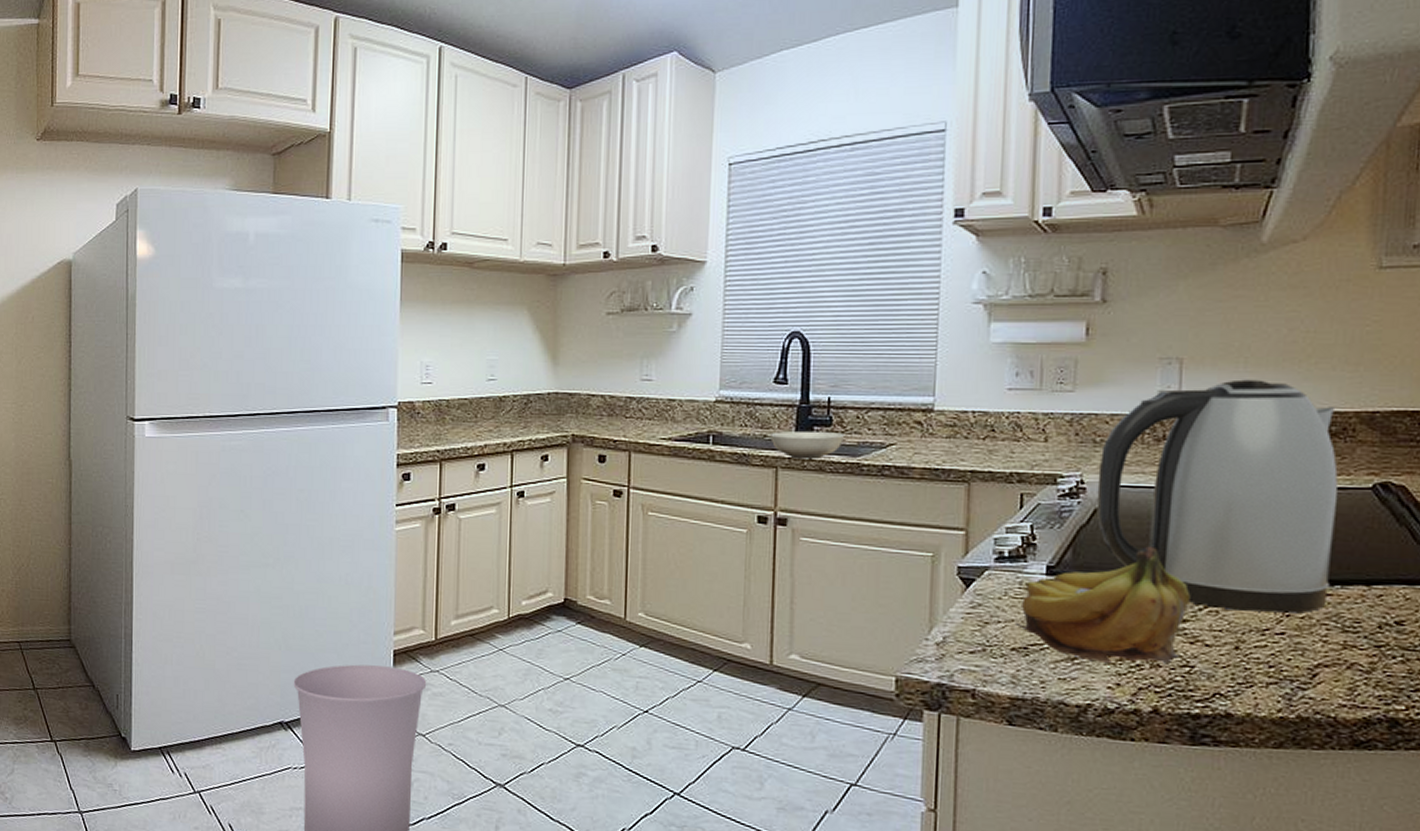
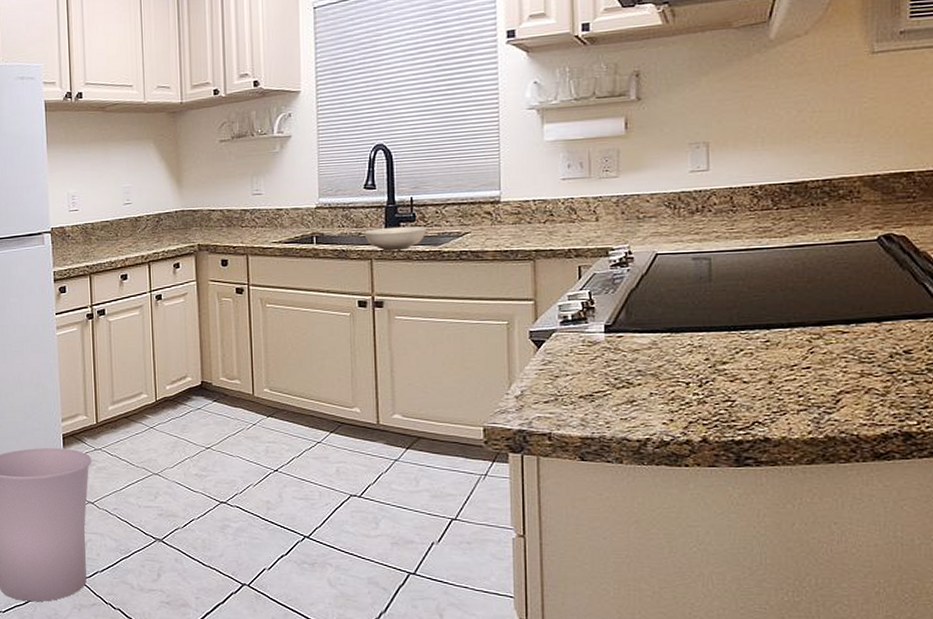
fruit: present [1015,546,1191,663] -> none [581,302,728,403]
kettle: present [1096,379,1339,613] -> none [643,155,849,351]

